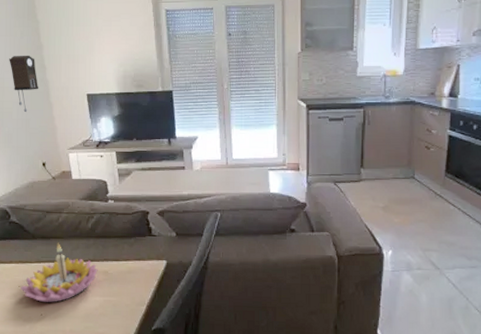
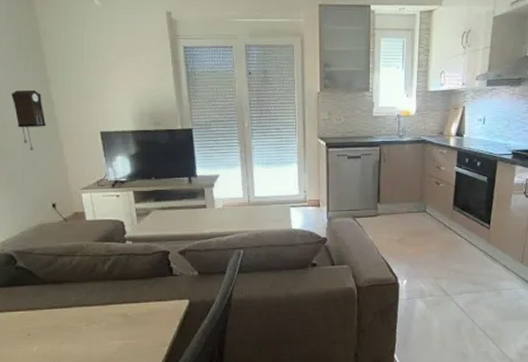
candle holder: present [21,242,98,303] -> none [30,286,116,351]

